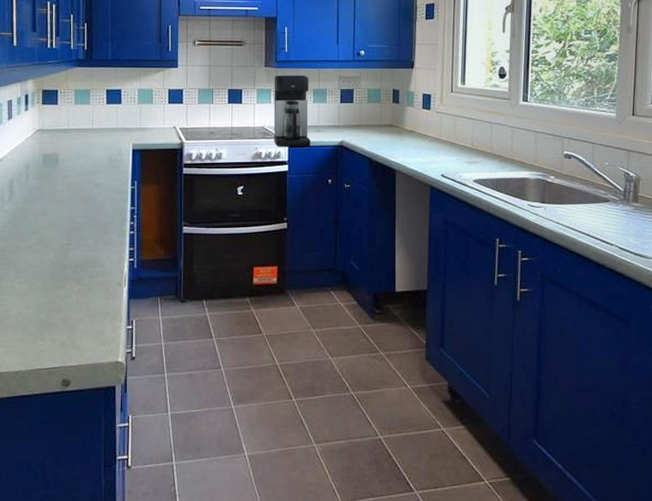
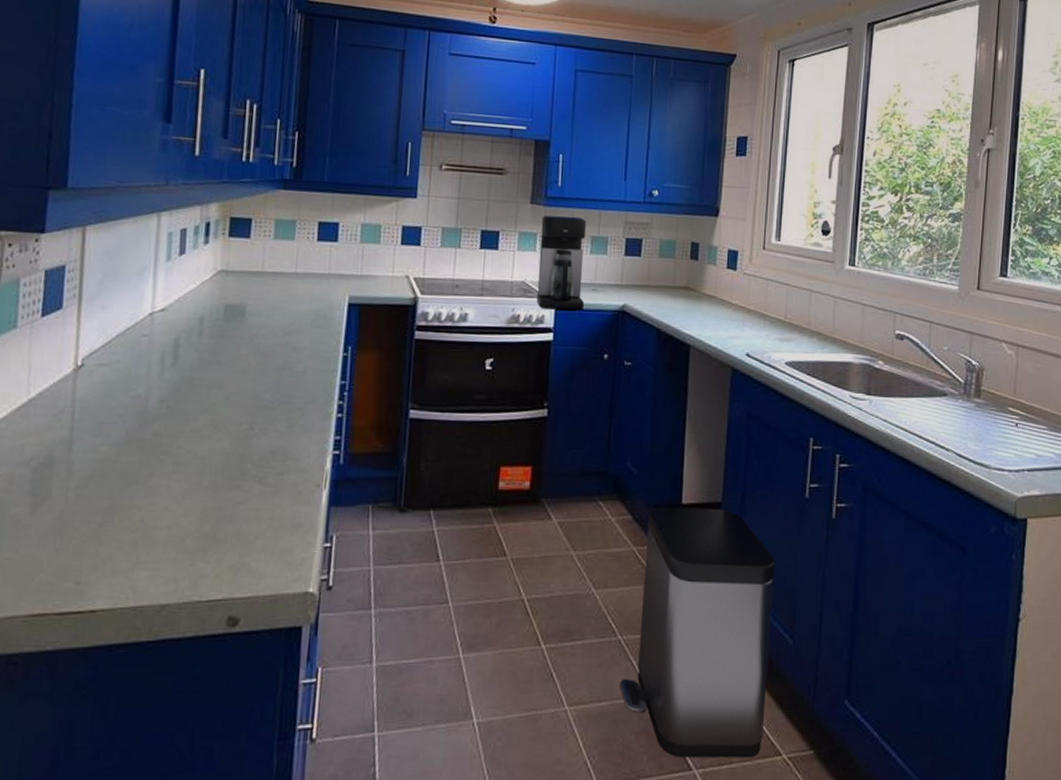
pedal bin: none [354,294,472,483] -> present [619,506,775,758]

